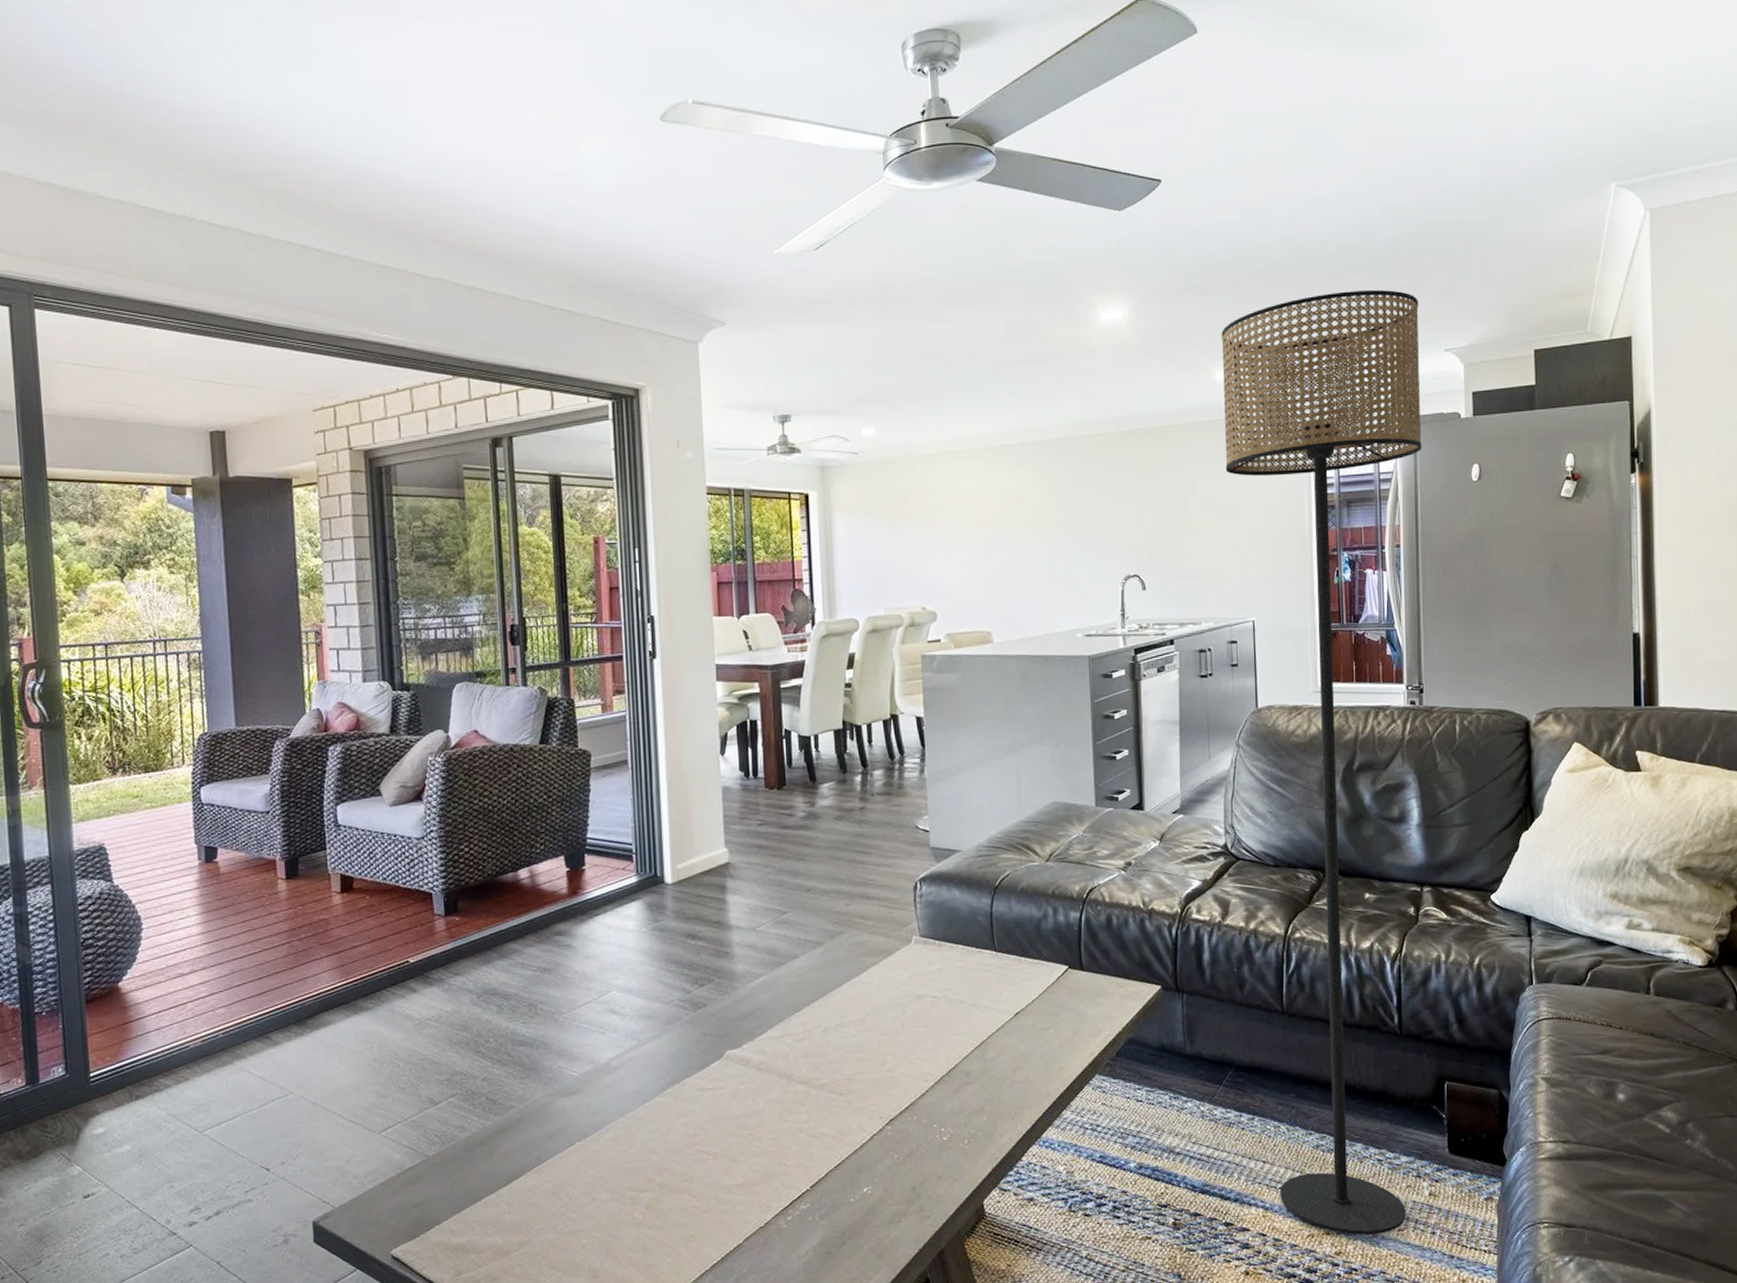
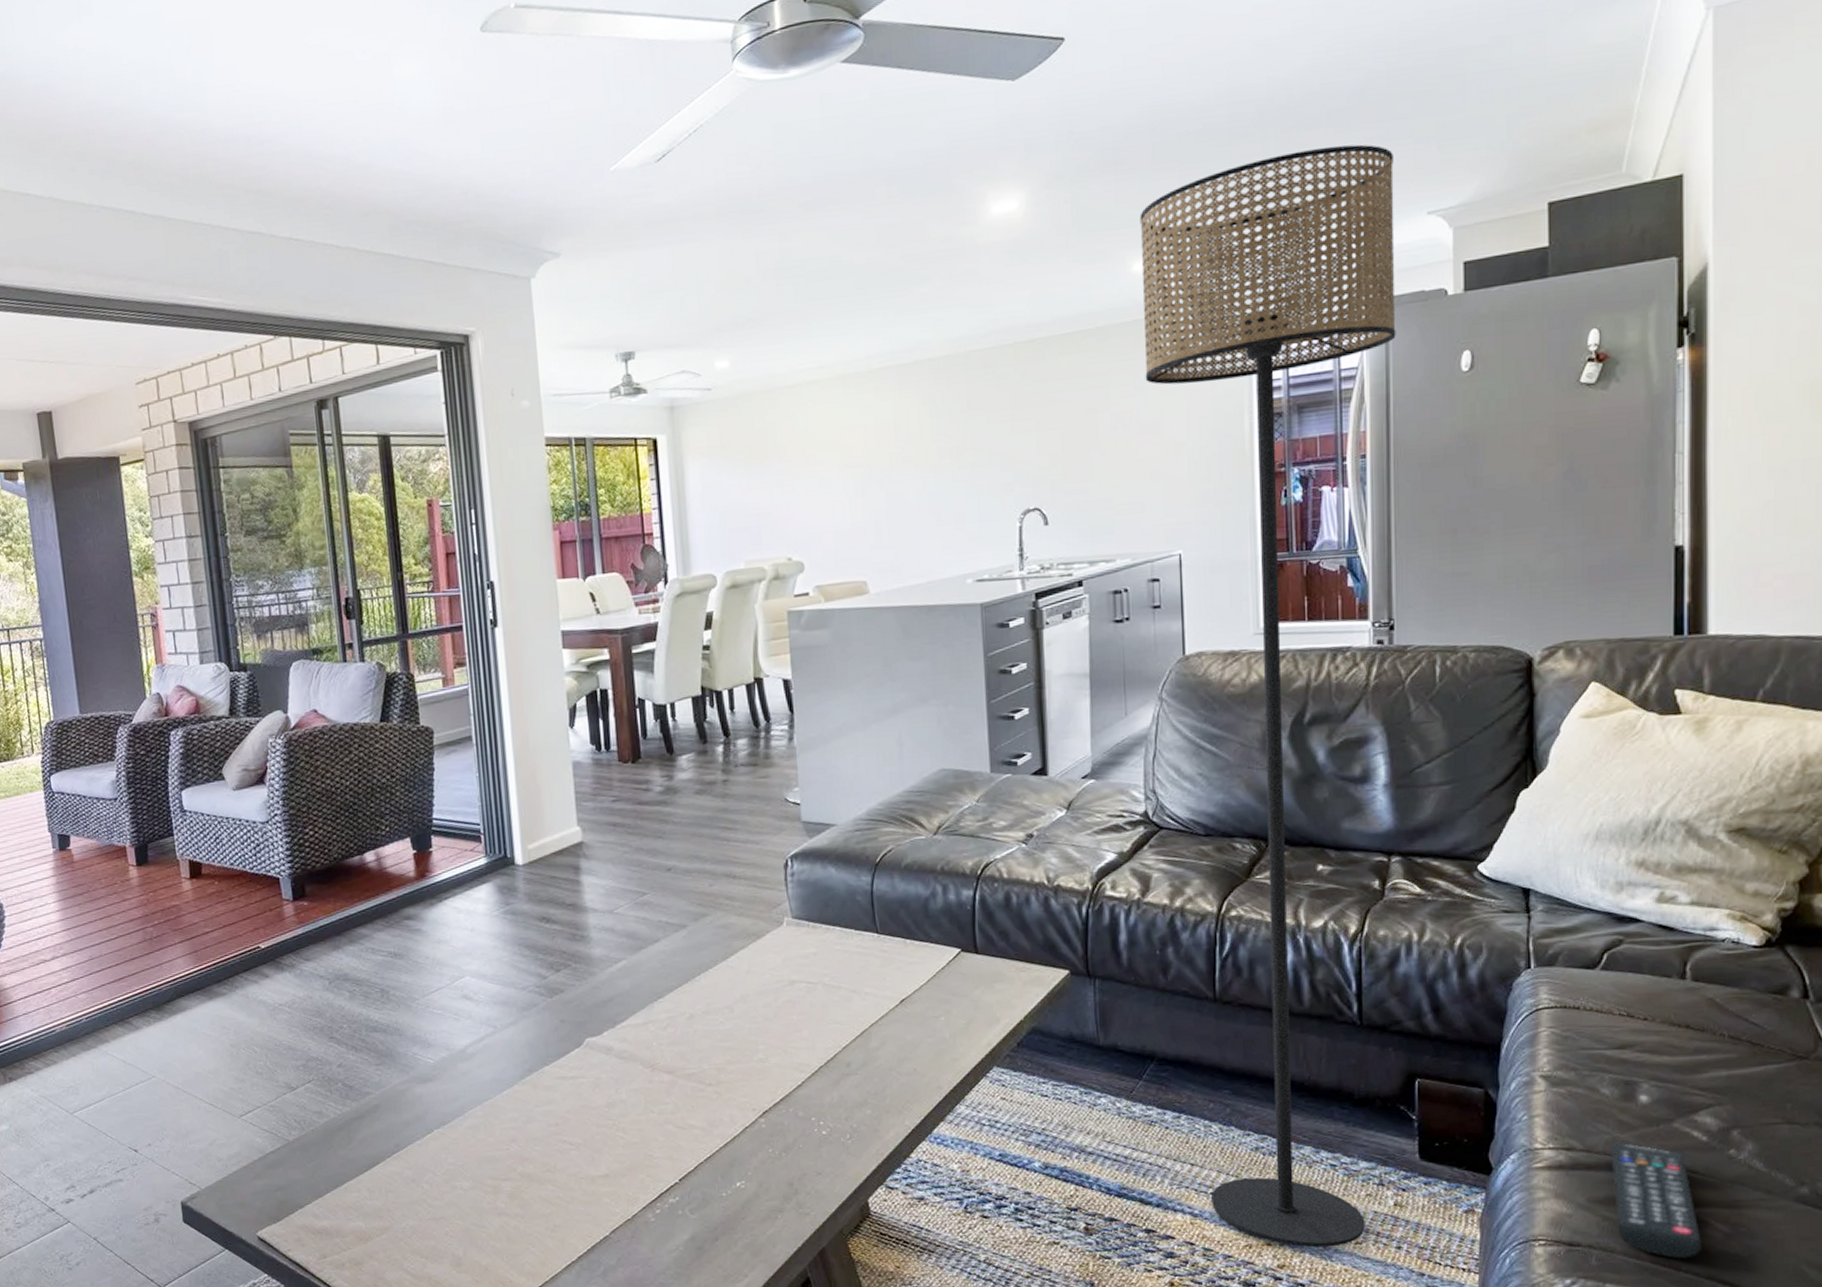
remote control: none [1597,1135,1668,1237] -> present [1611,1142,1702,1260]

